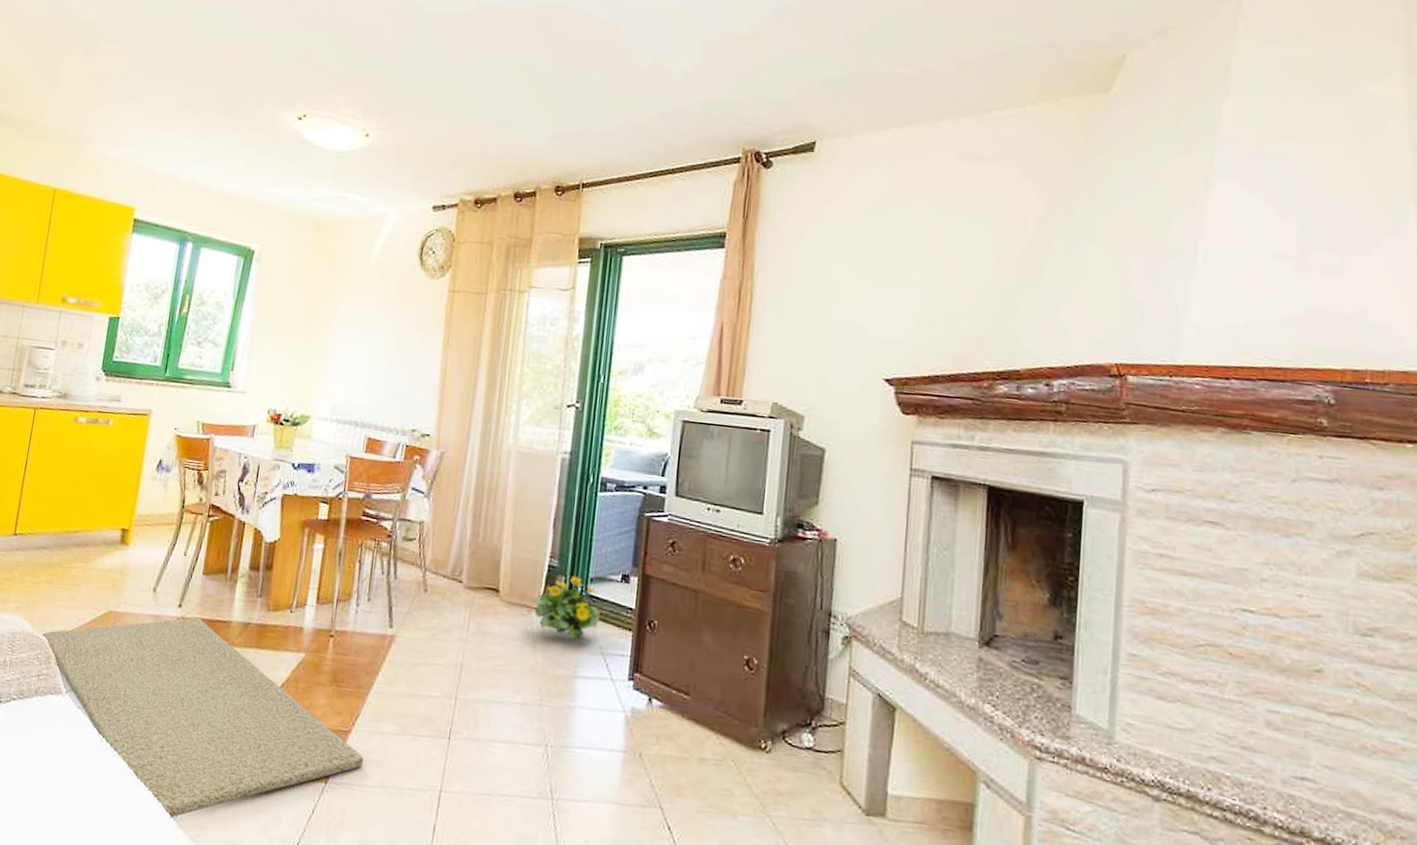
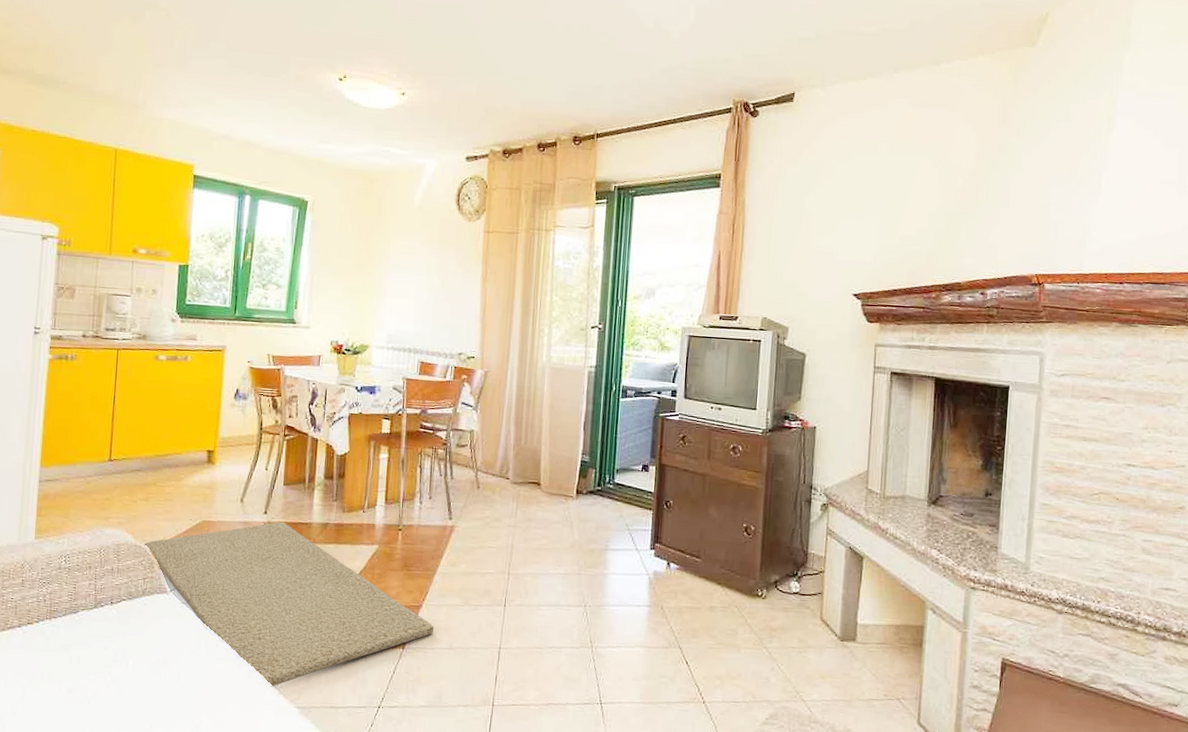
flowering plant: present [532,576,601,641] -> none [569,468,626,521]

